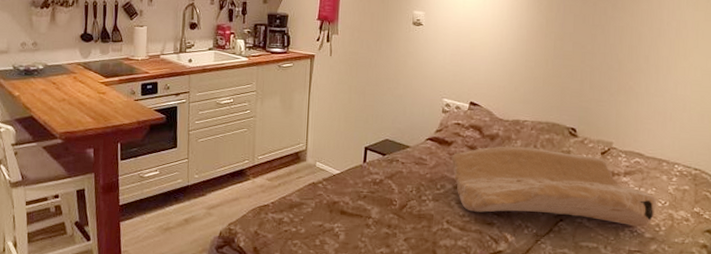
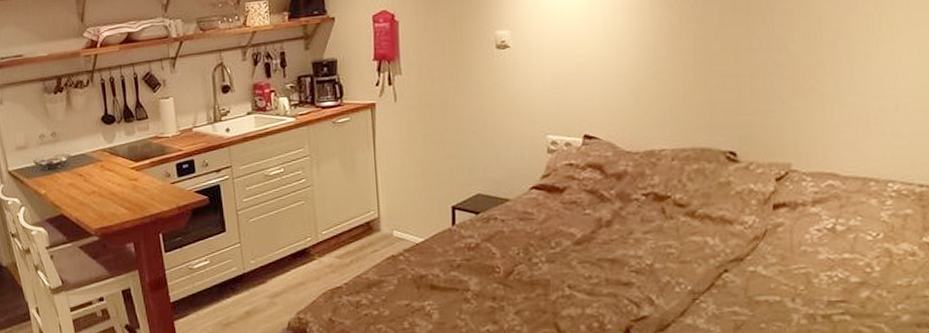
towel: present [451,146,657,227] -> none [566,182,865,271]

